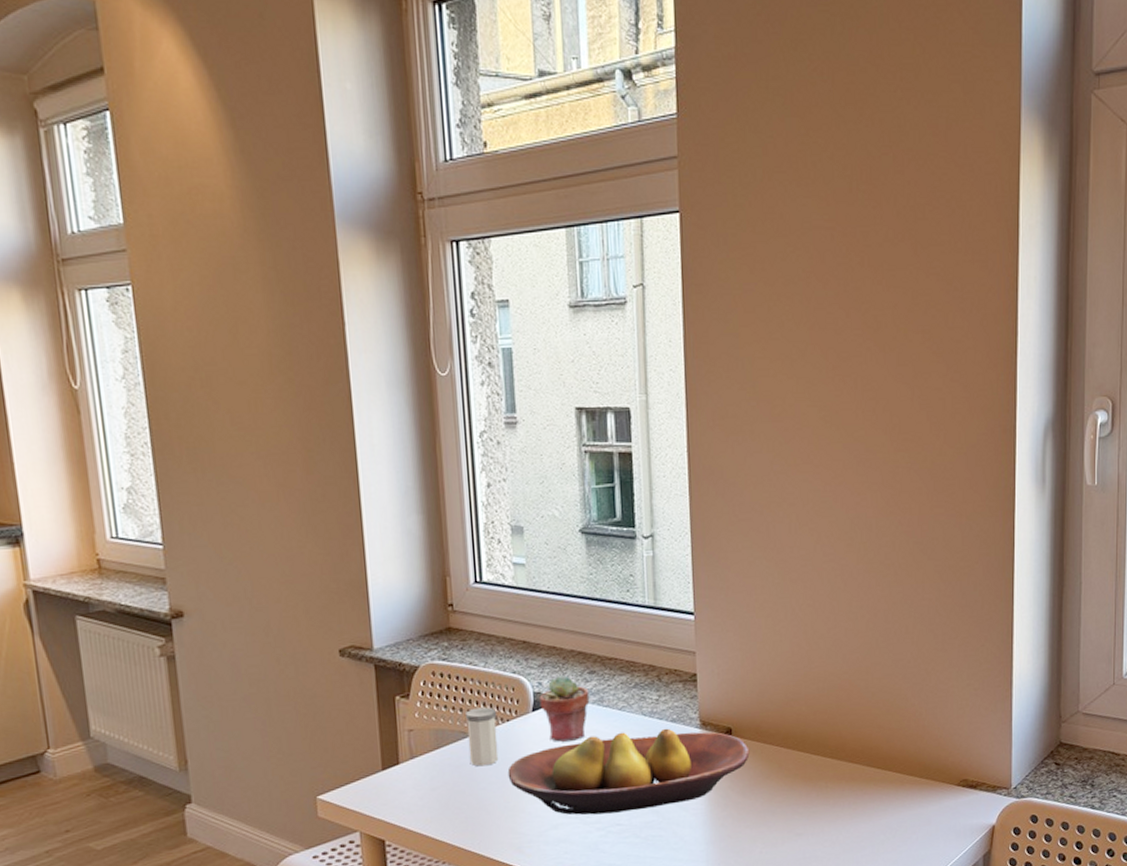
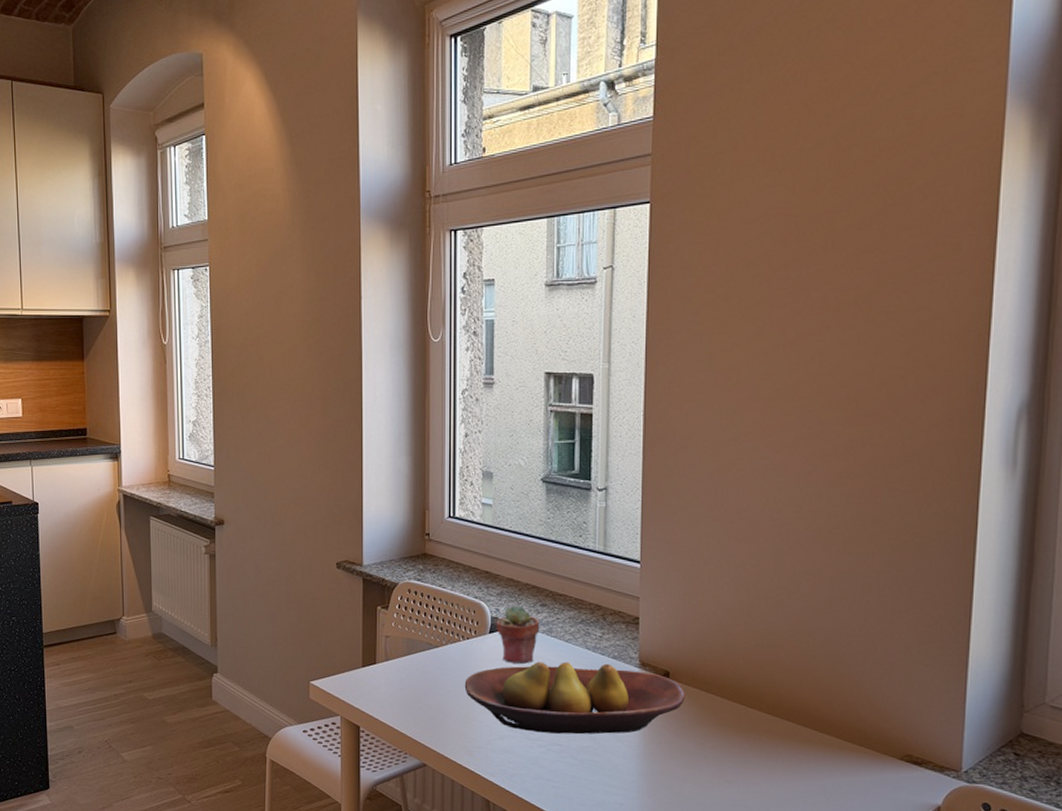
salt shaker: present [464,707,499,767] -> none [432,624,459,676]

